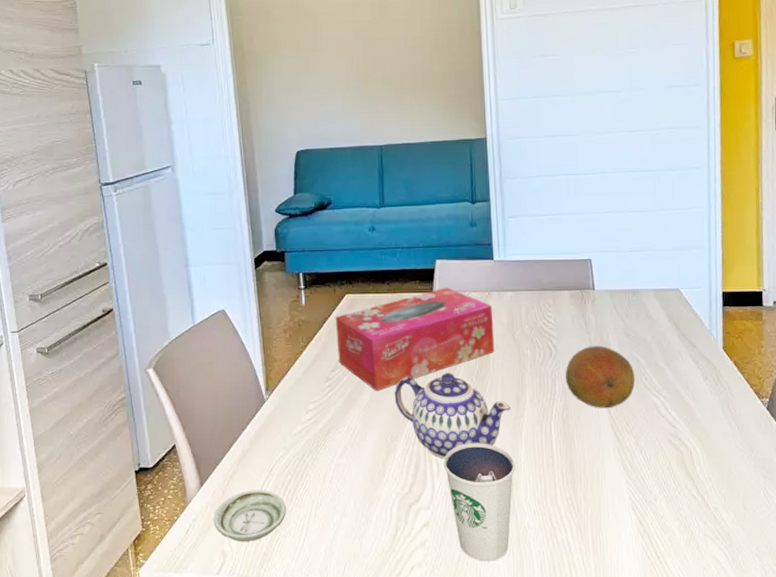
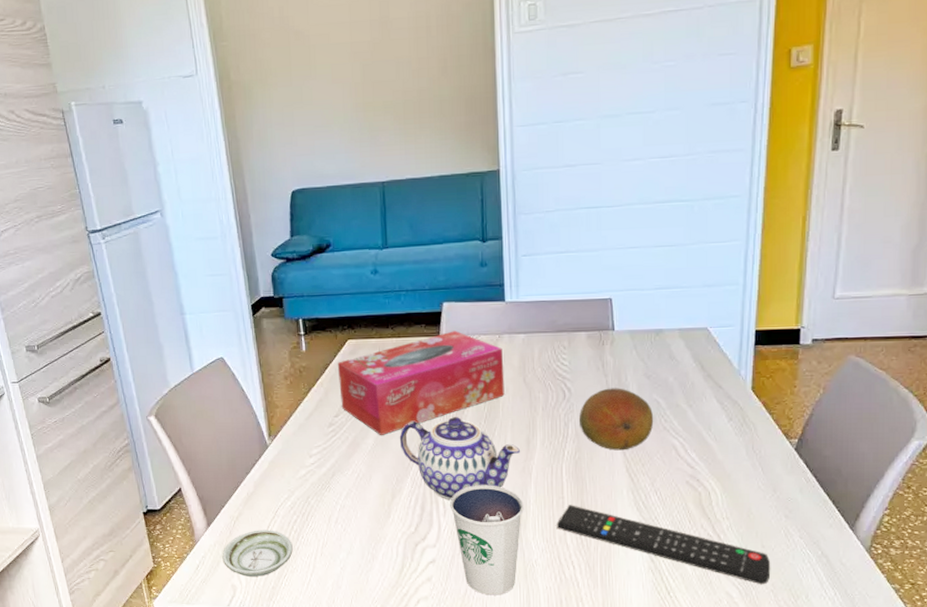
remote control: none [547,464,755,549] -> present [556,505,771,585]

